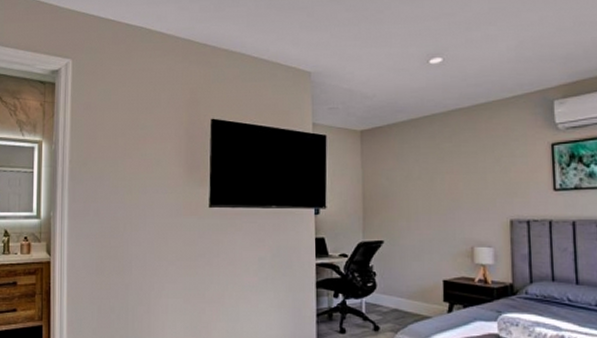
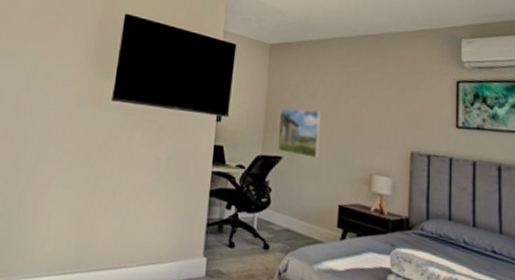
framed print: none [377,191,419,238] -> present [277,108,321,158]

